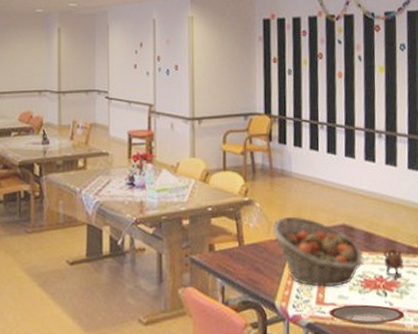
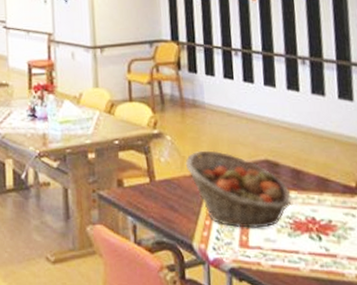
plate: present [329,304,405,325] -> none [254,249,344,272]
teapot: present [382,248,404,281] -> none [314,187,341,223]

